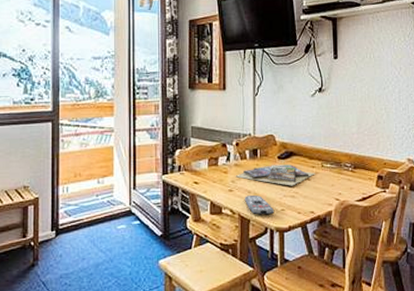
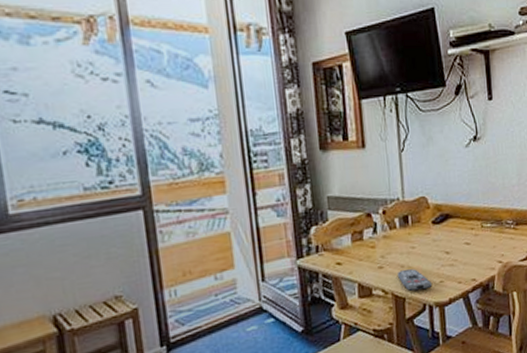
video game cases: present [235,164,315,186] -> none [385,229,475,254]

